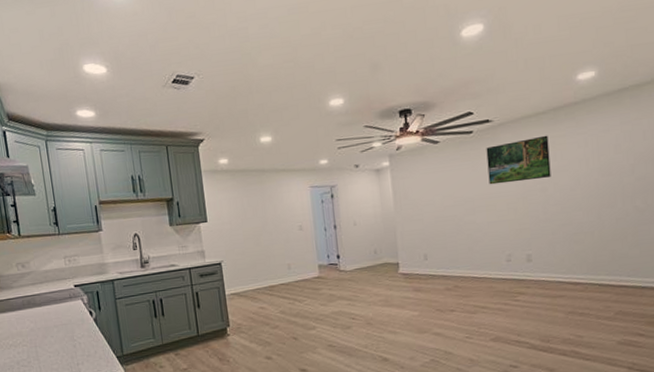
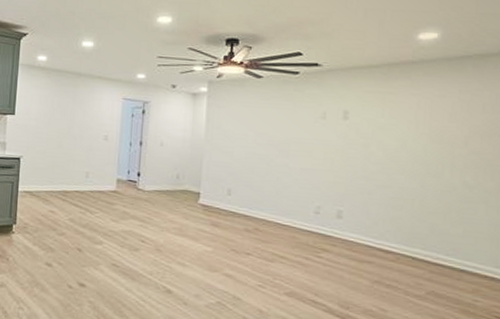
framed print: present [486,135,551,185] -> none [308,89,379,134]

